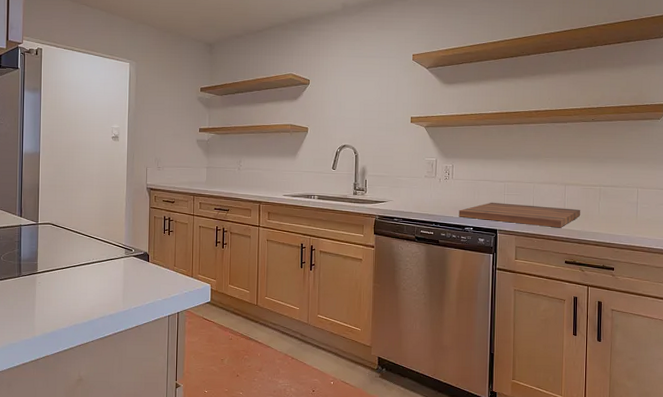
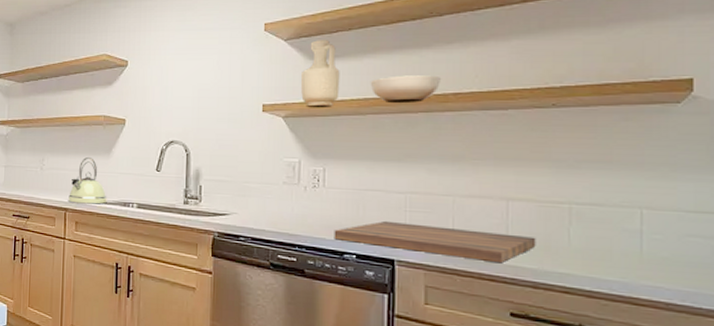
kettle: none [261,158,295,197] -> present [67,156,108,205]
ceramic jug: none [437,69,464,121] -> present [300,40,340,108]
bowl: none [483,97,529,118] -> present [370,75,442,104]

